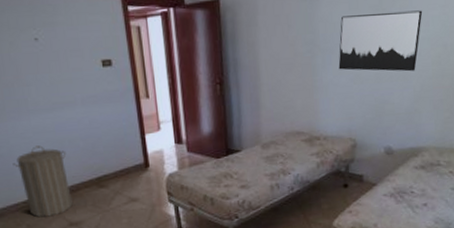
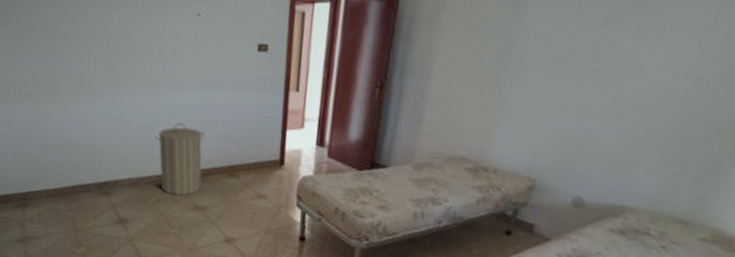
wall art: present [338,10,423,72] -> none [533,25,676,108]

